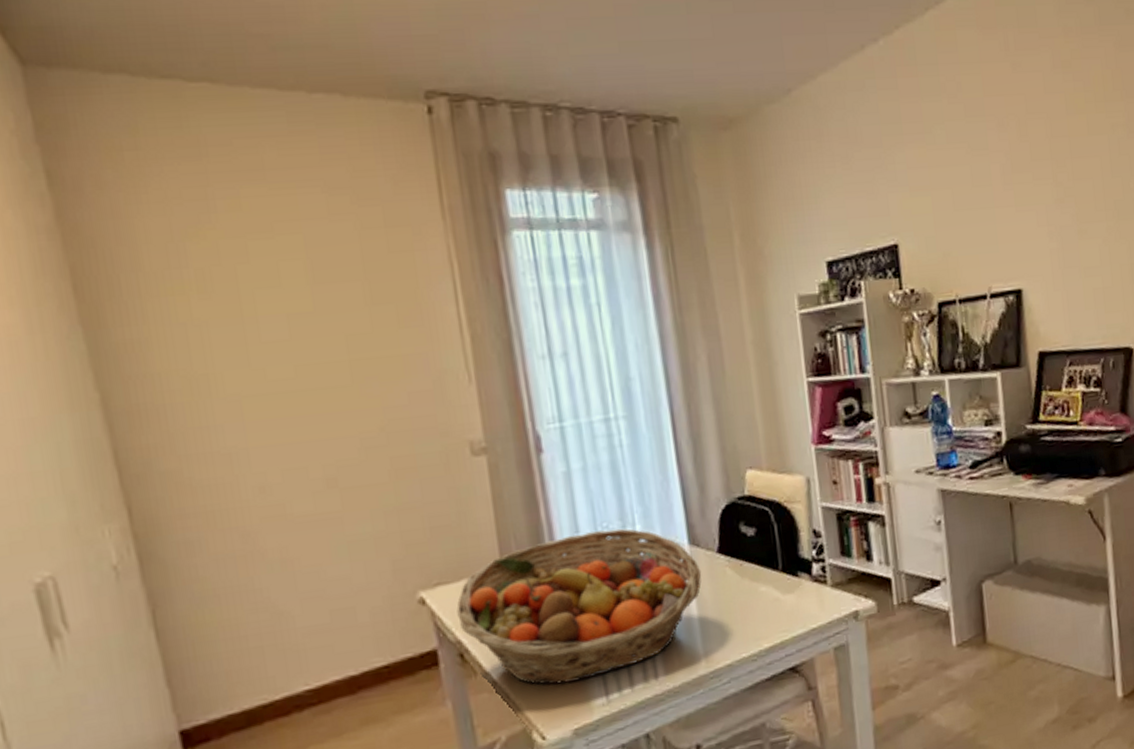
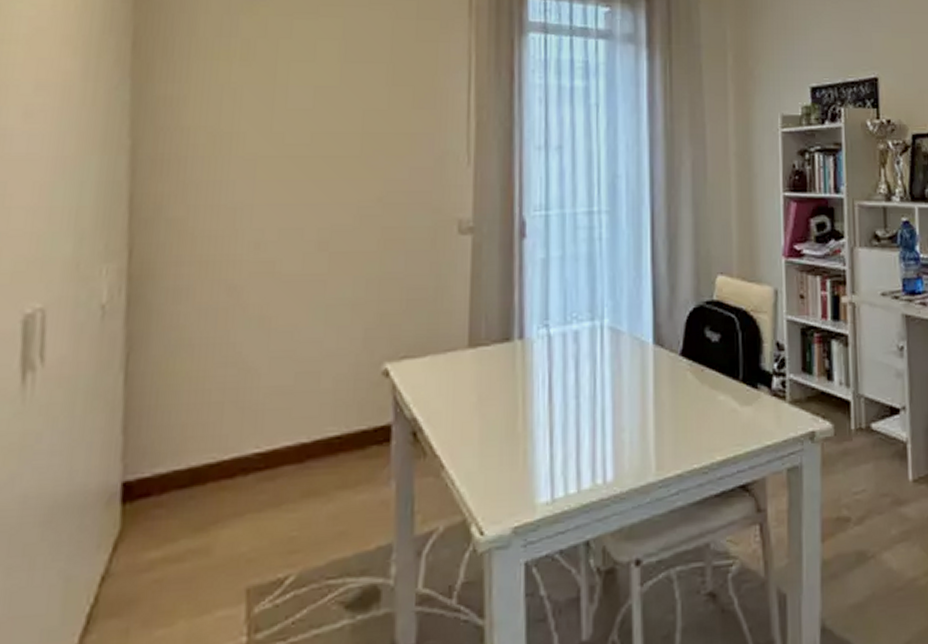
fruit basket: present [456,528,702,685] -> none [418,320,663,476]

